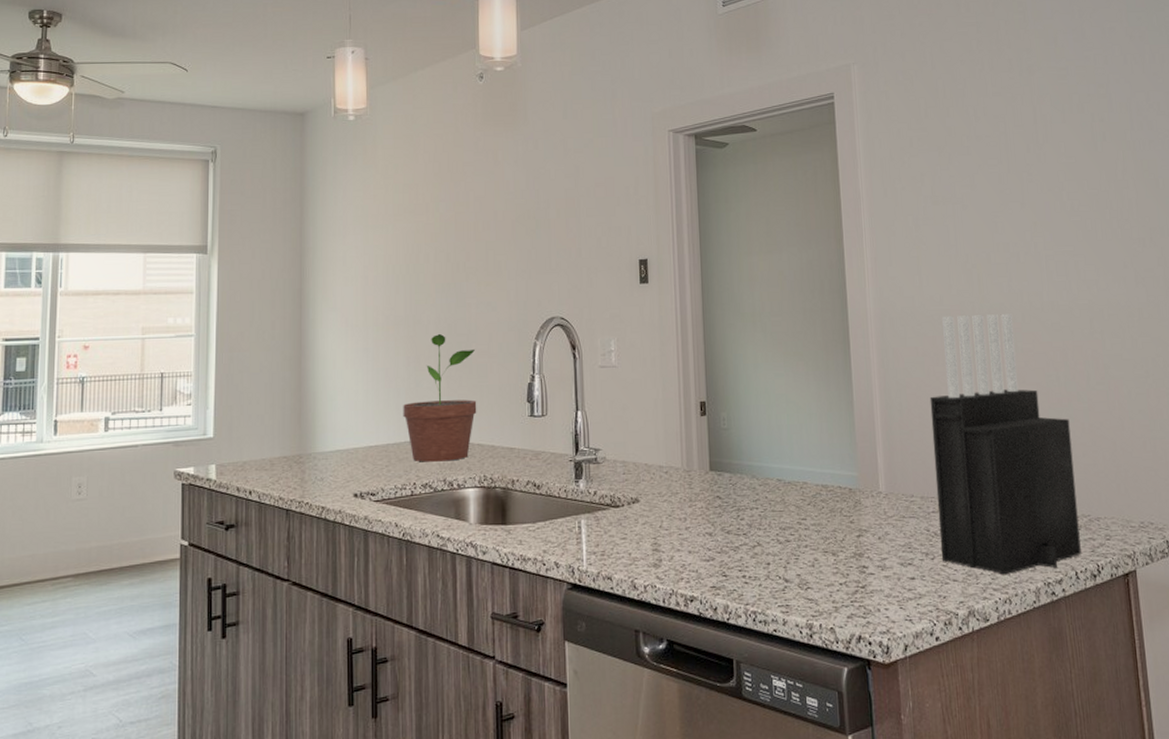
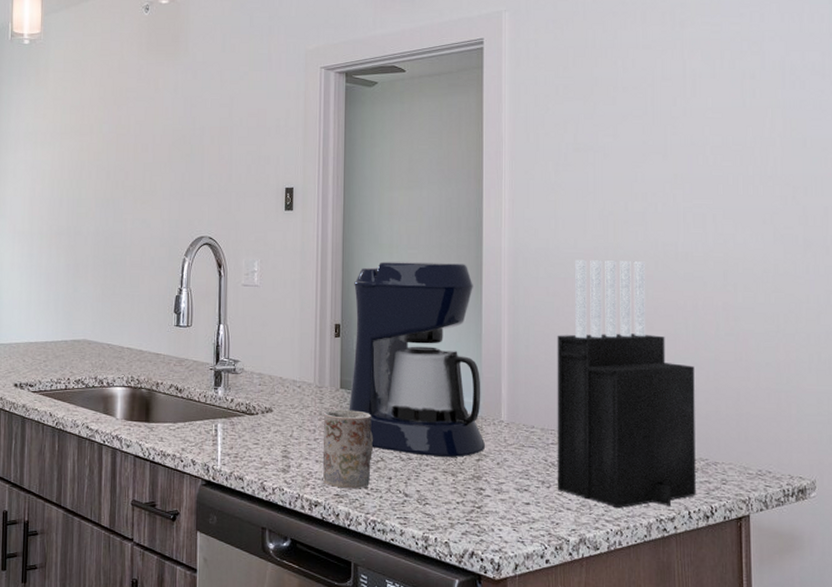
potted plant: present [403,333,477,462] -> none [61,244,129,361]
mug: none [694,493,749,579] -> present [322,409,374,489]
coffee maker: none [716,327,866,536] -> present [349,261,486,457]

